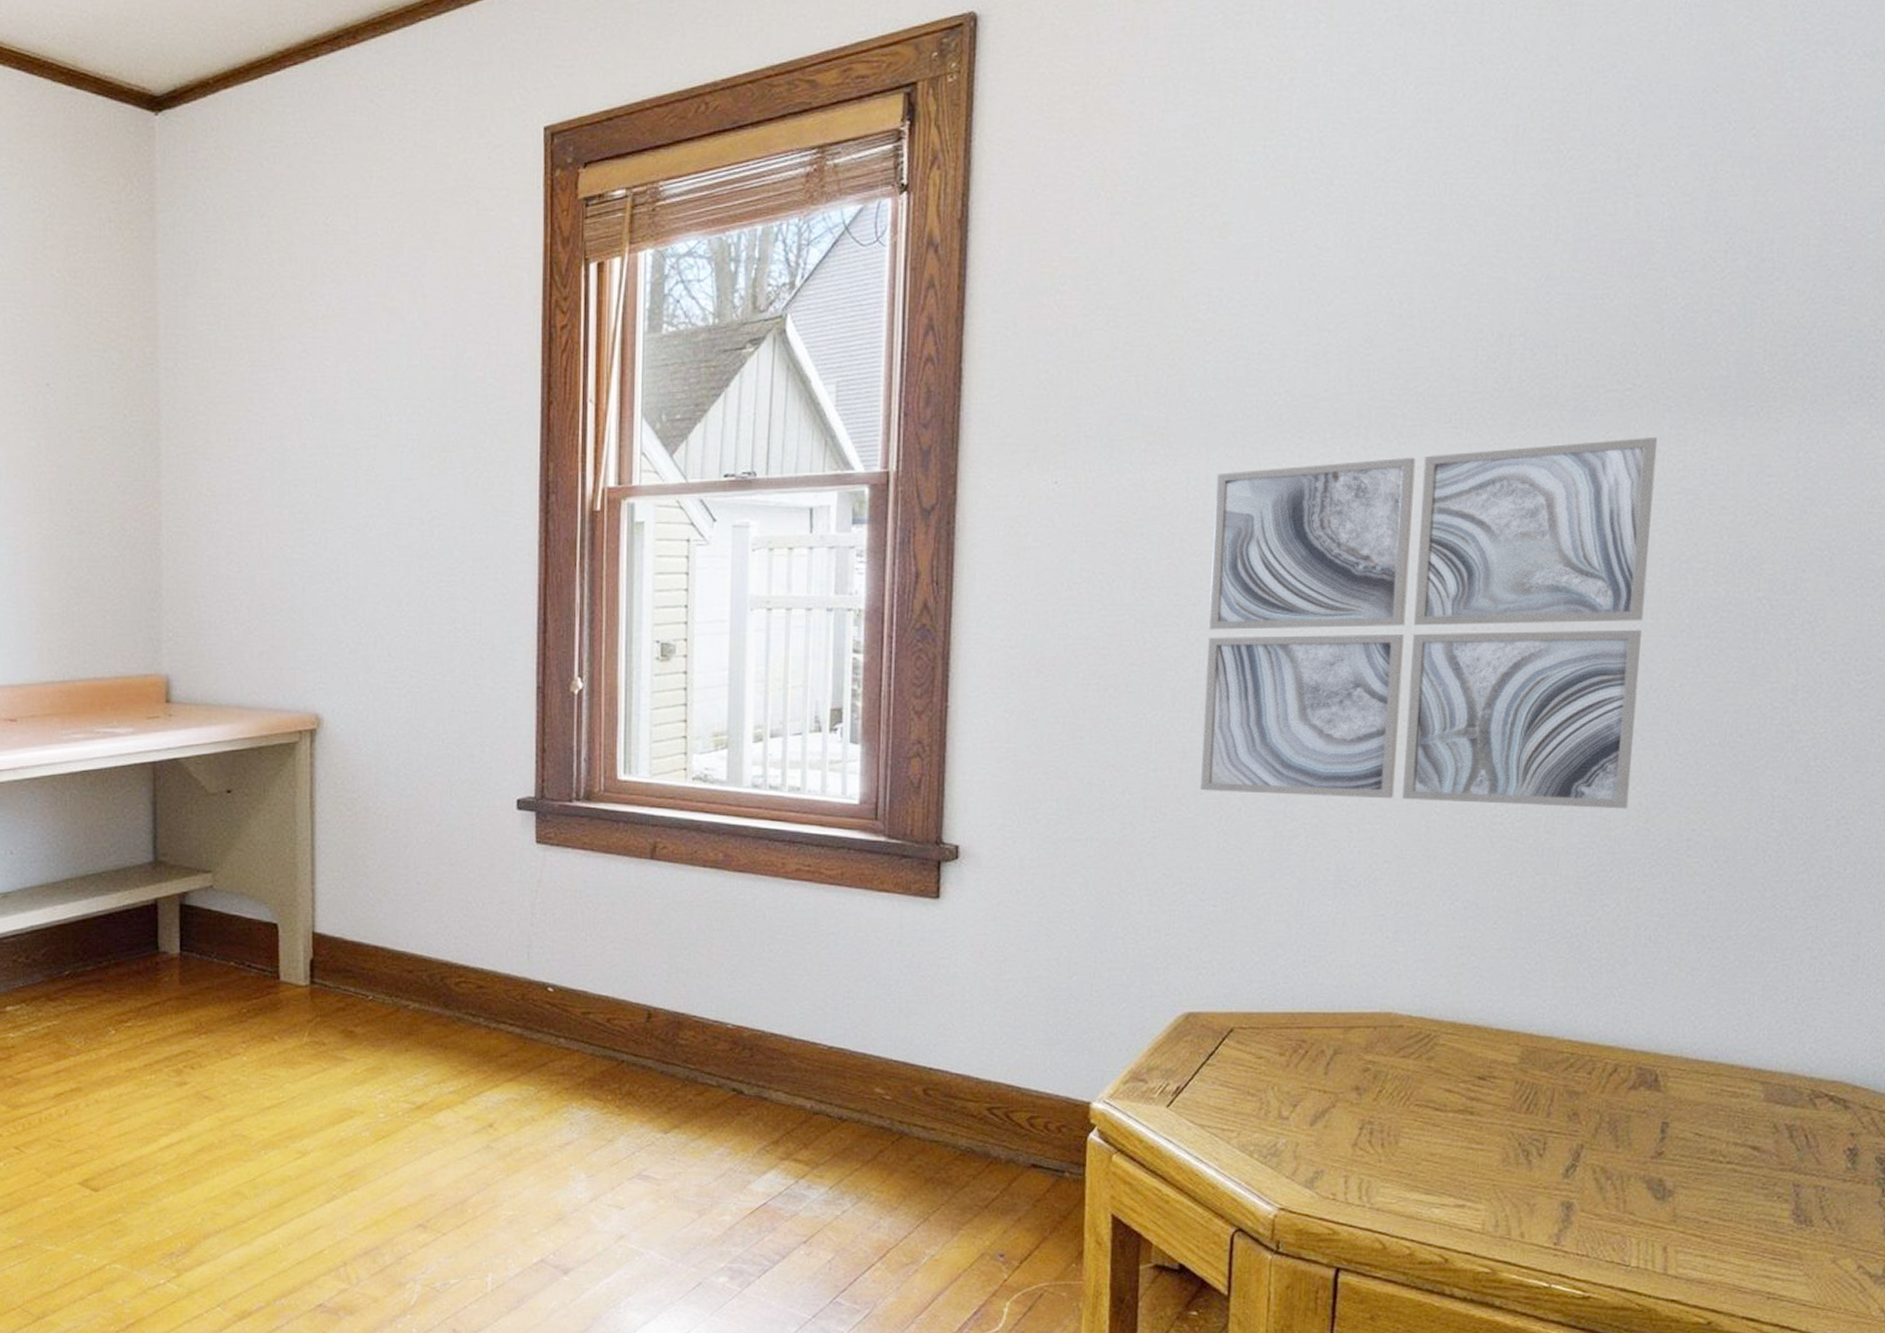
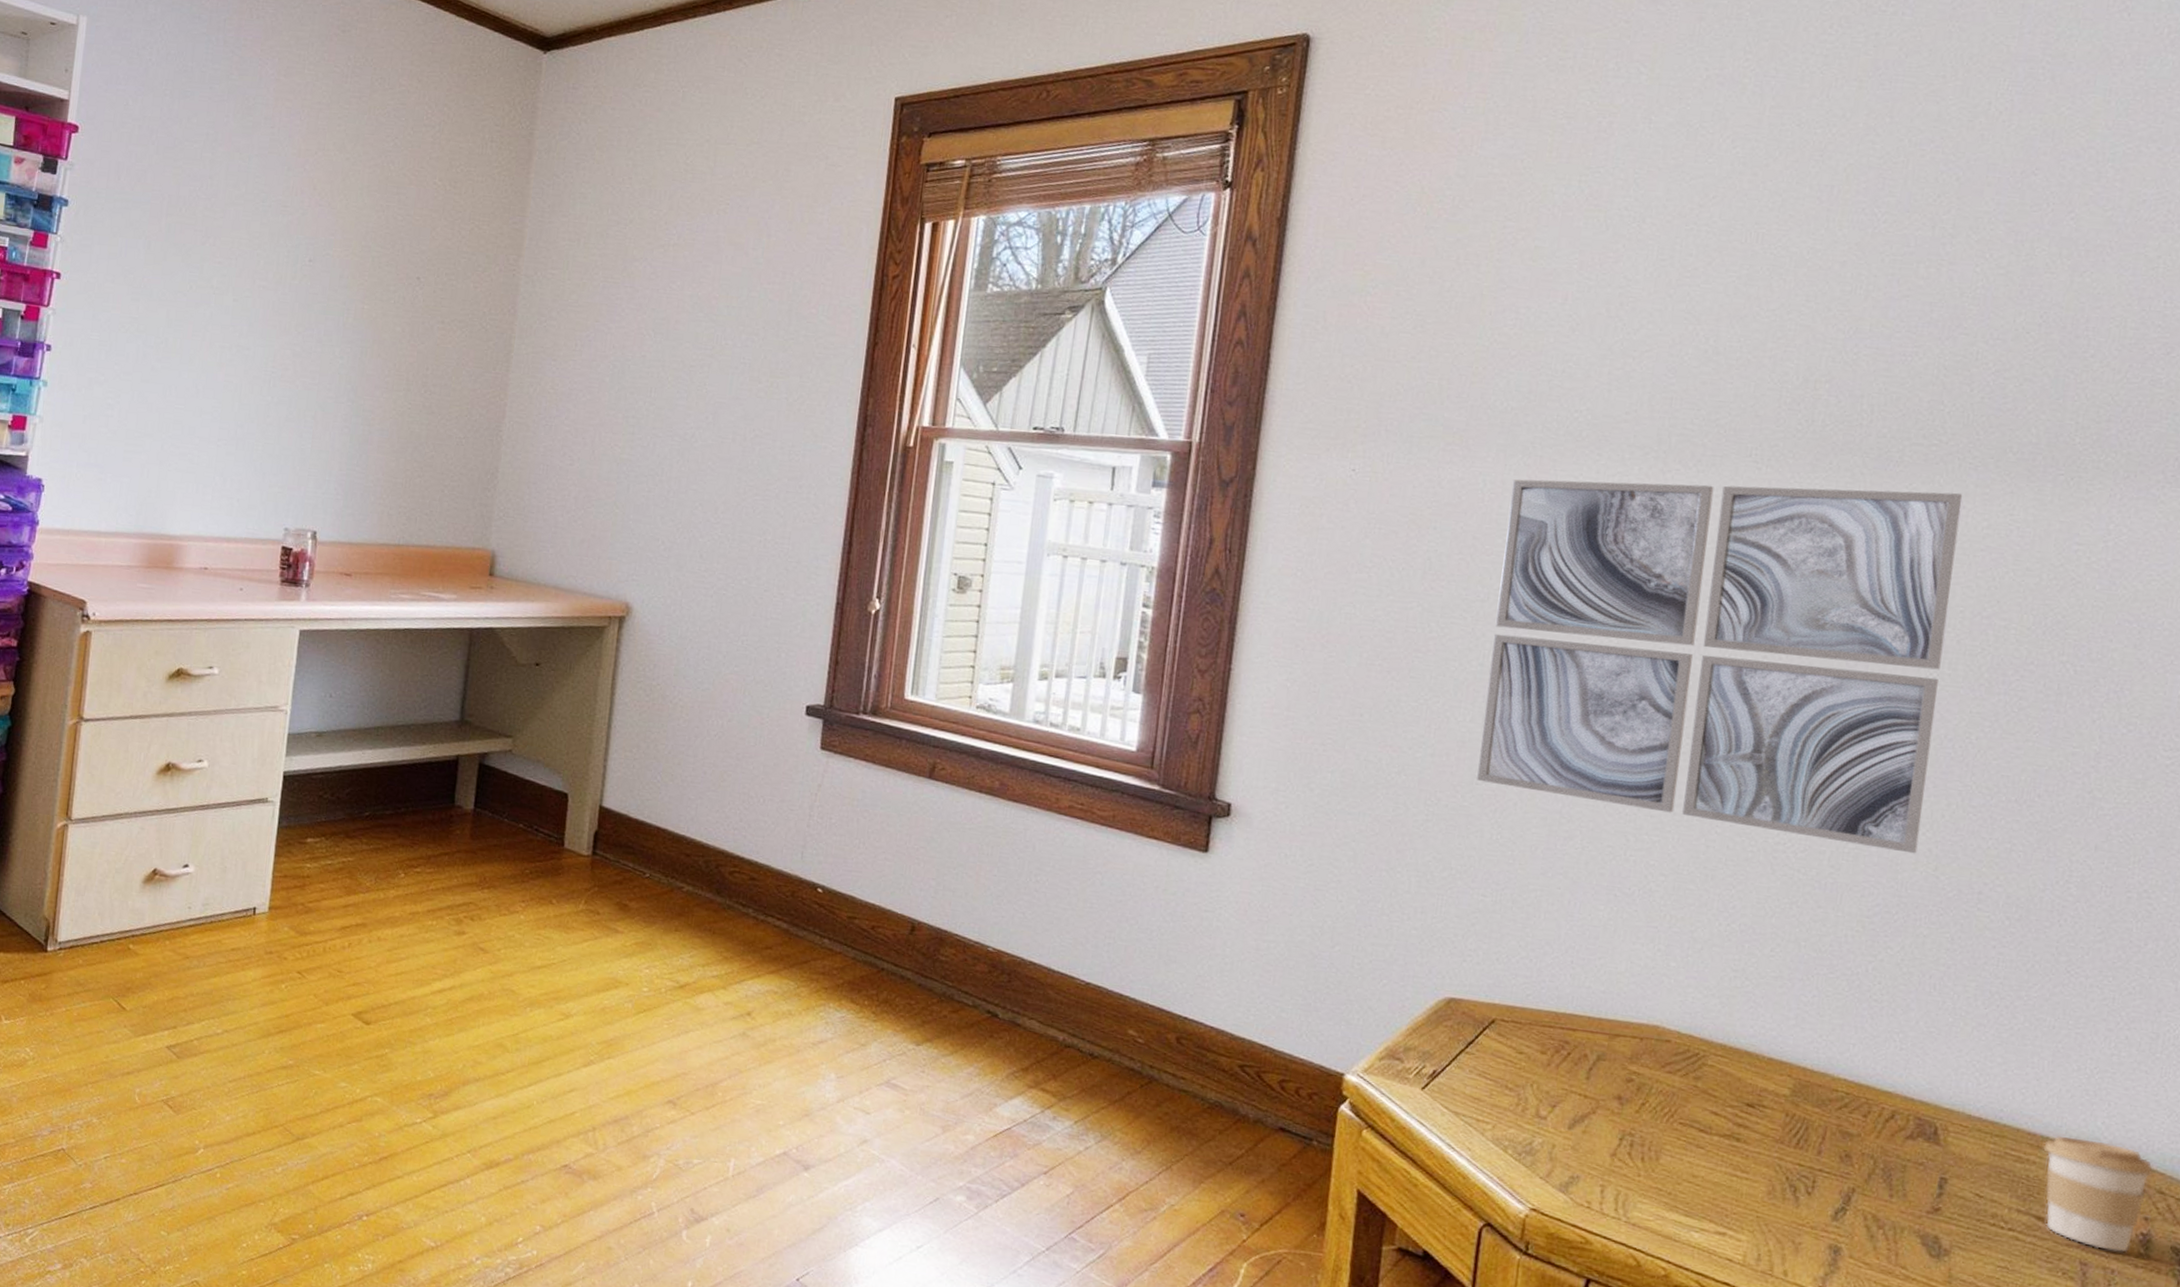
coffee cup: none [1756,1066,1858,1169] -> present [2043,1135,2154,1252]

